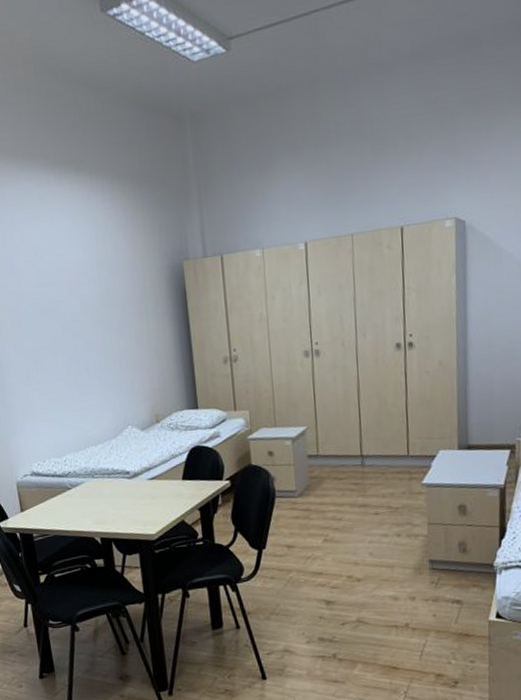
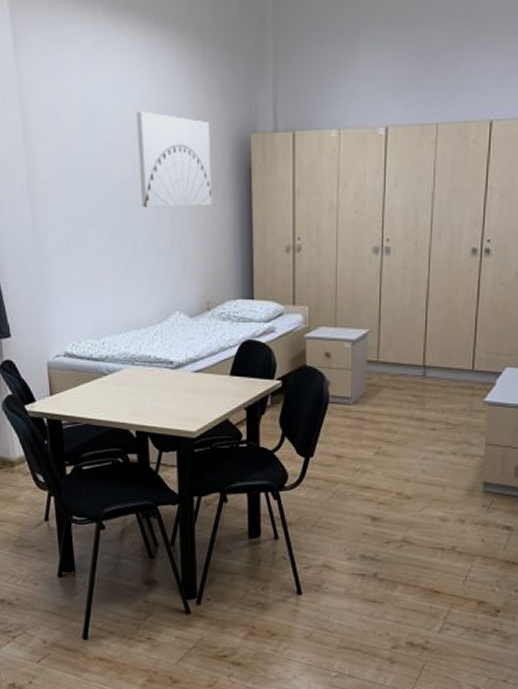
wall art: none [79,251,154,336] -> present [136,111,212,208]

